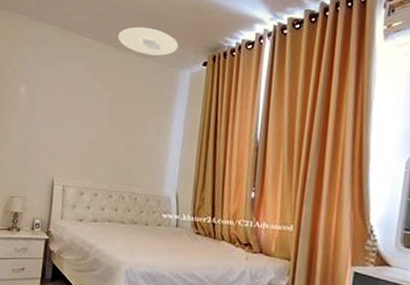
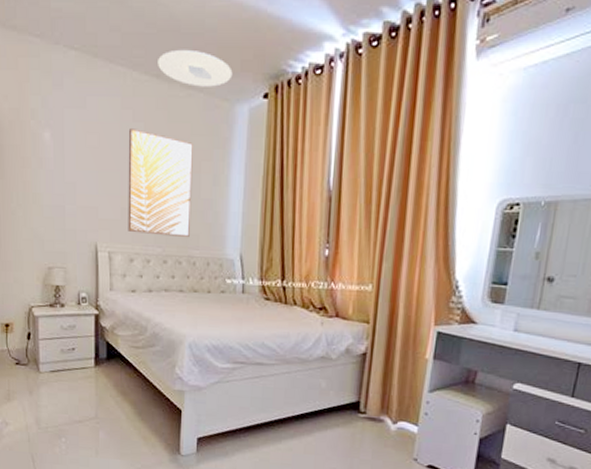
wall art: none [81,86,142,177] -> present [128,128,193,238]

